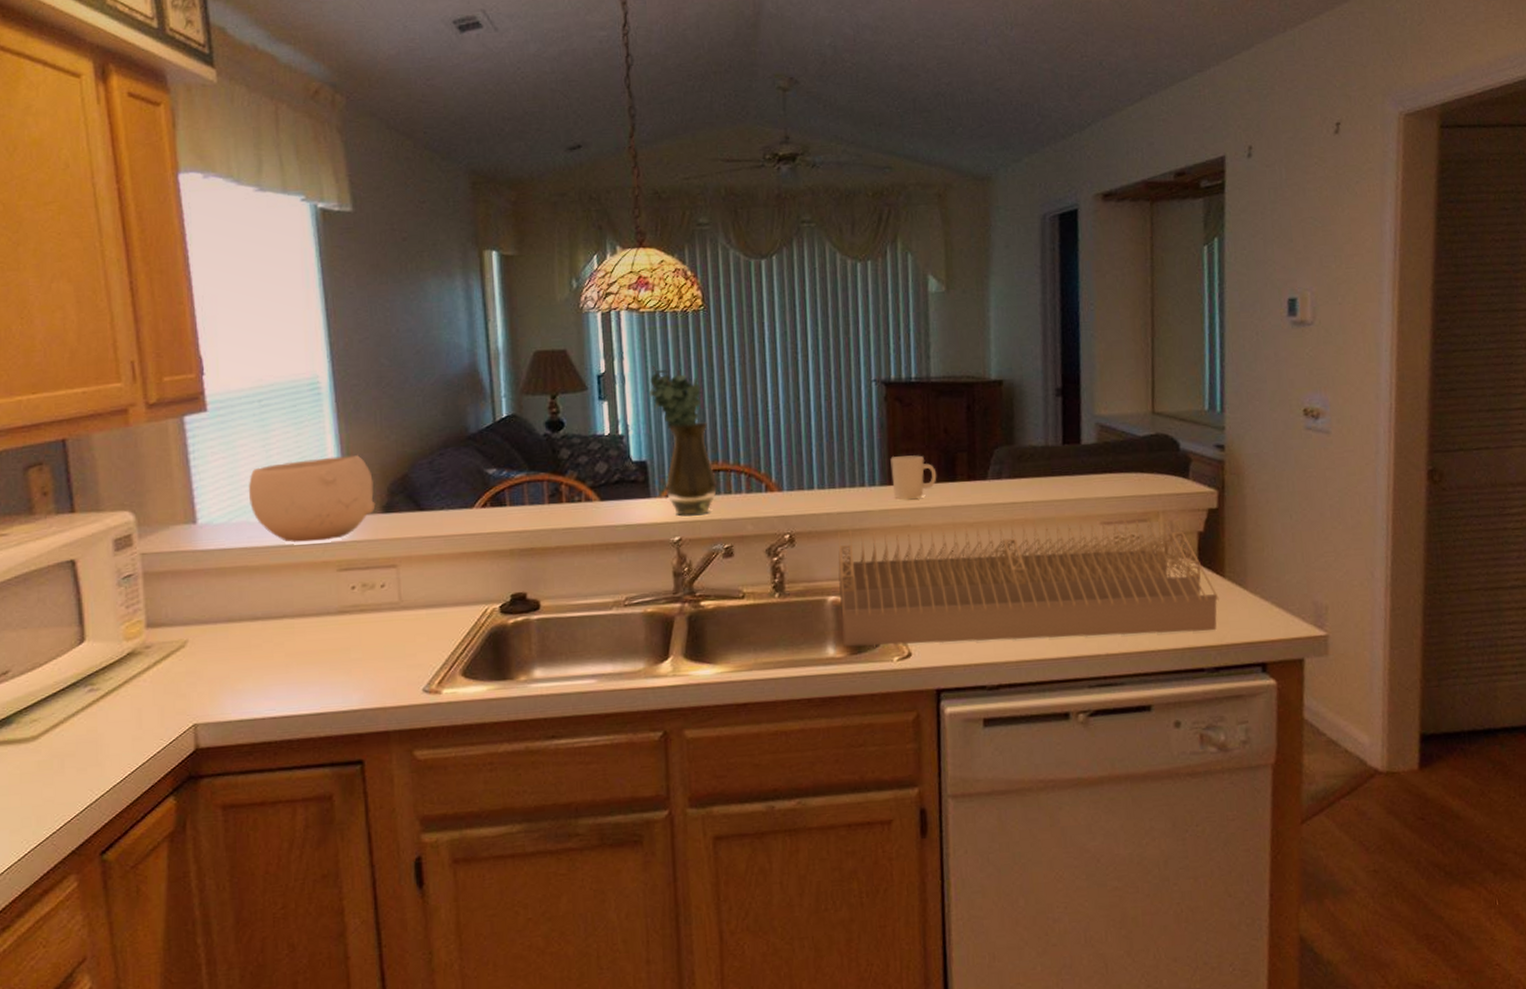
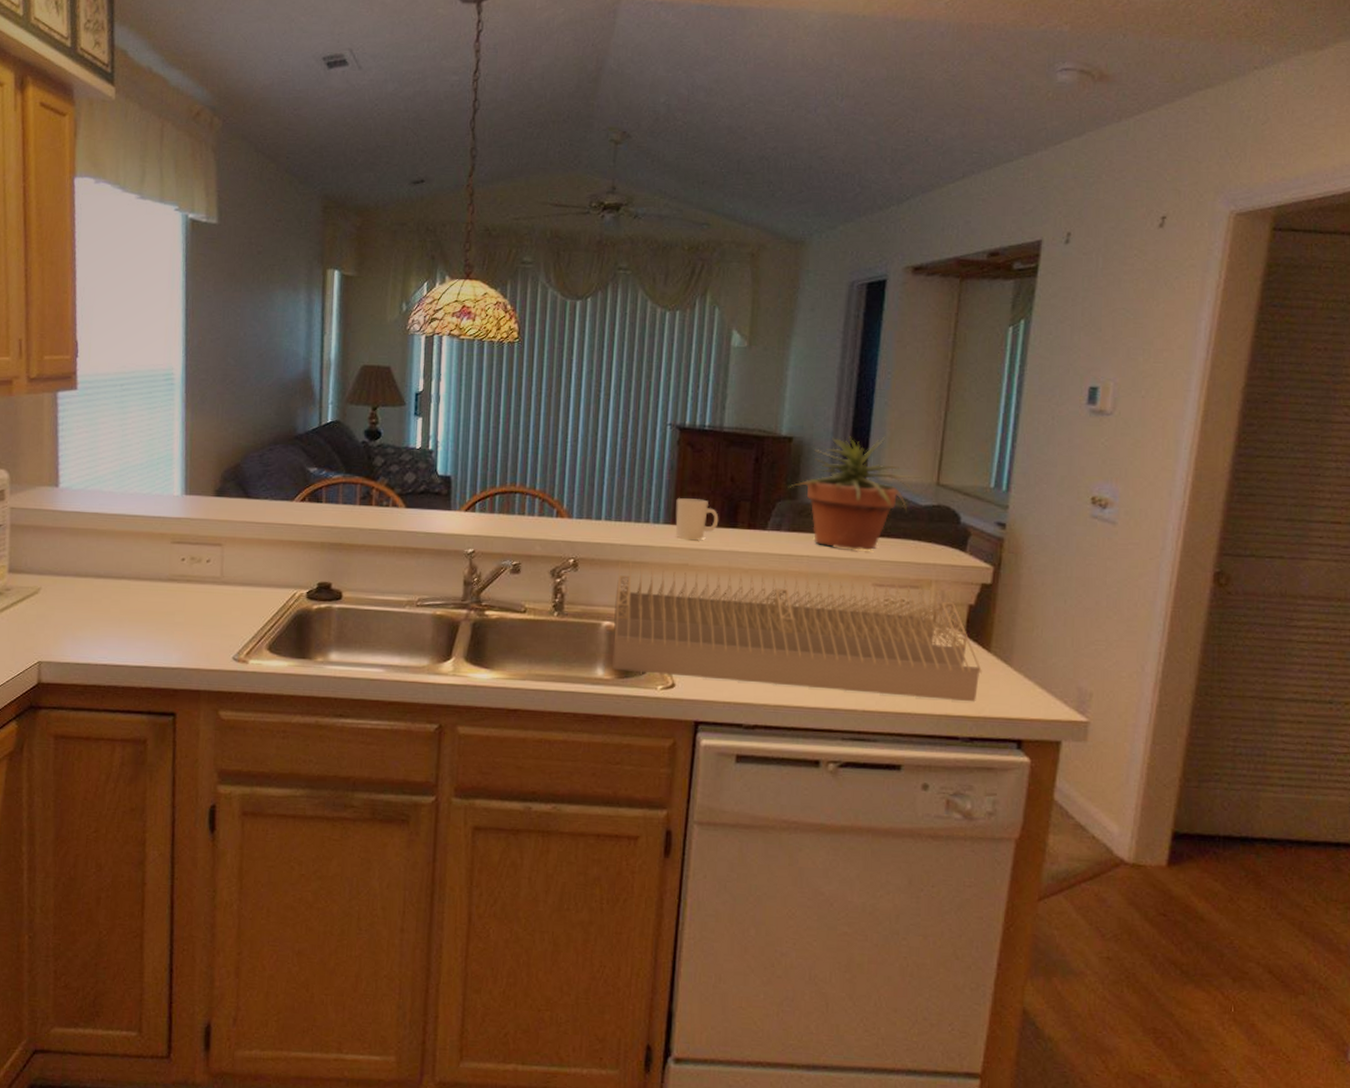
bowl: present [248,455,376,543] -> none [104,441,210,516]
vase: present [648,366,717,516] -> none [459,389,512,531]
potted plant: none [1002,369,1137,490] -> present [786,436,922,551]

